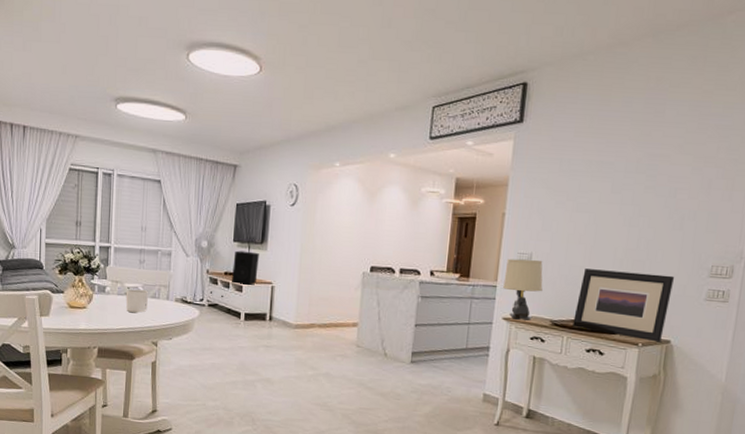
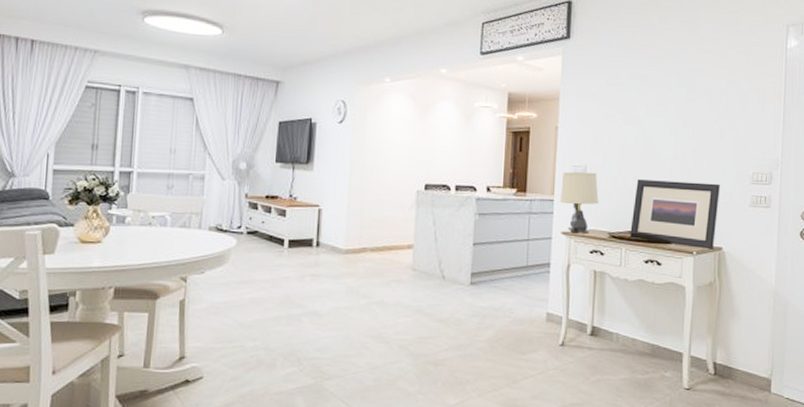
mug: present [125,289,148,313] -> none [149,218,177,245]
speaker: present [231,250,259,285] -> none [273,172,304,209]

